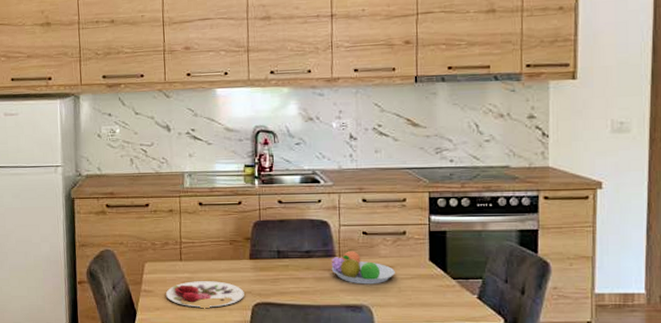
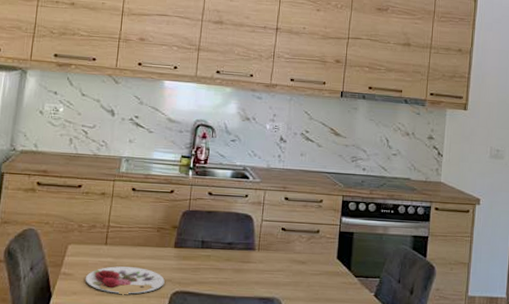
fruit bowl: present [331,249,395,285] -> none [249,244,306,279]

